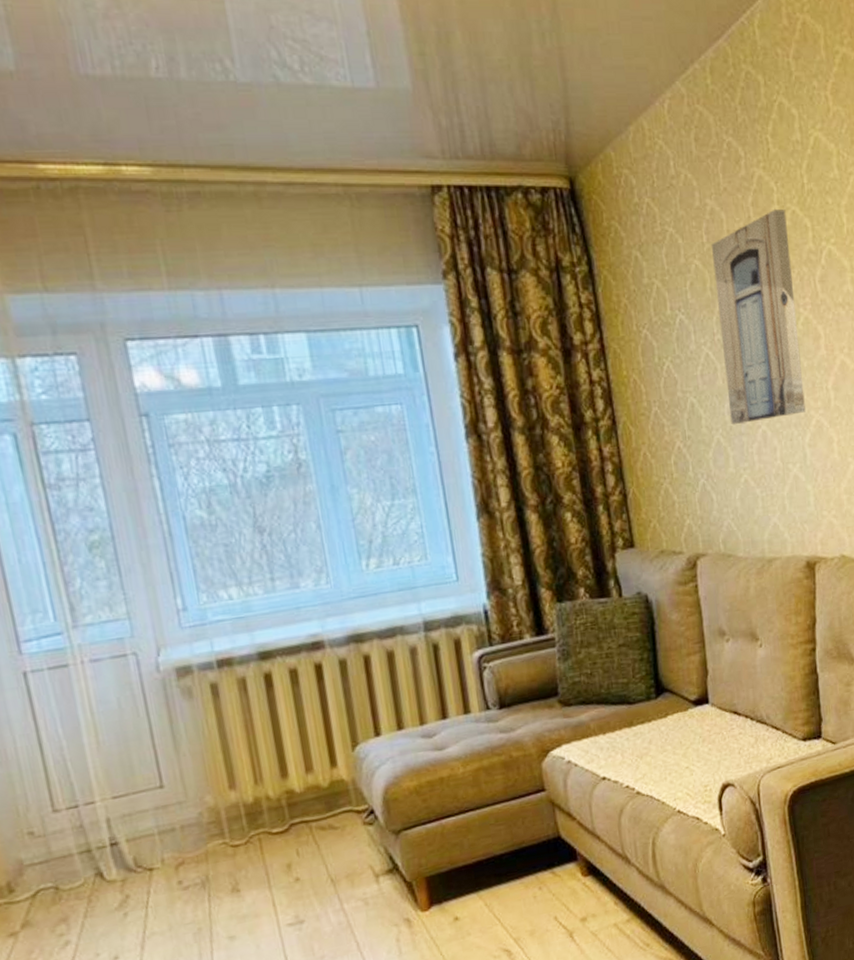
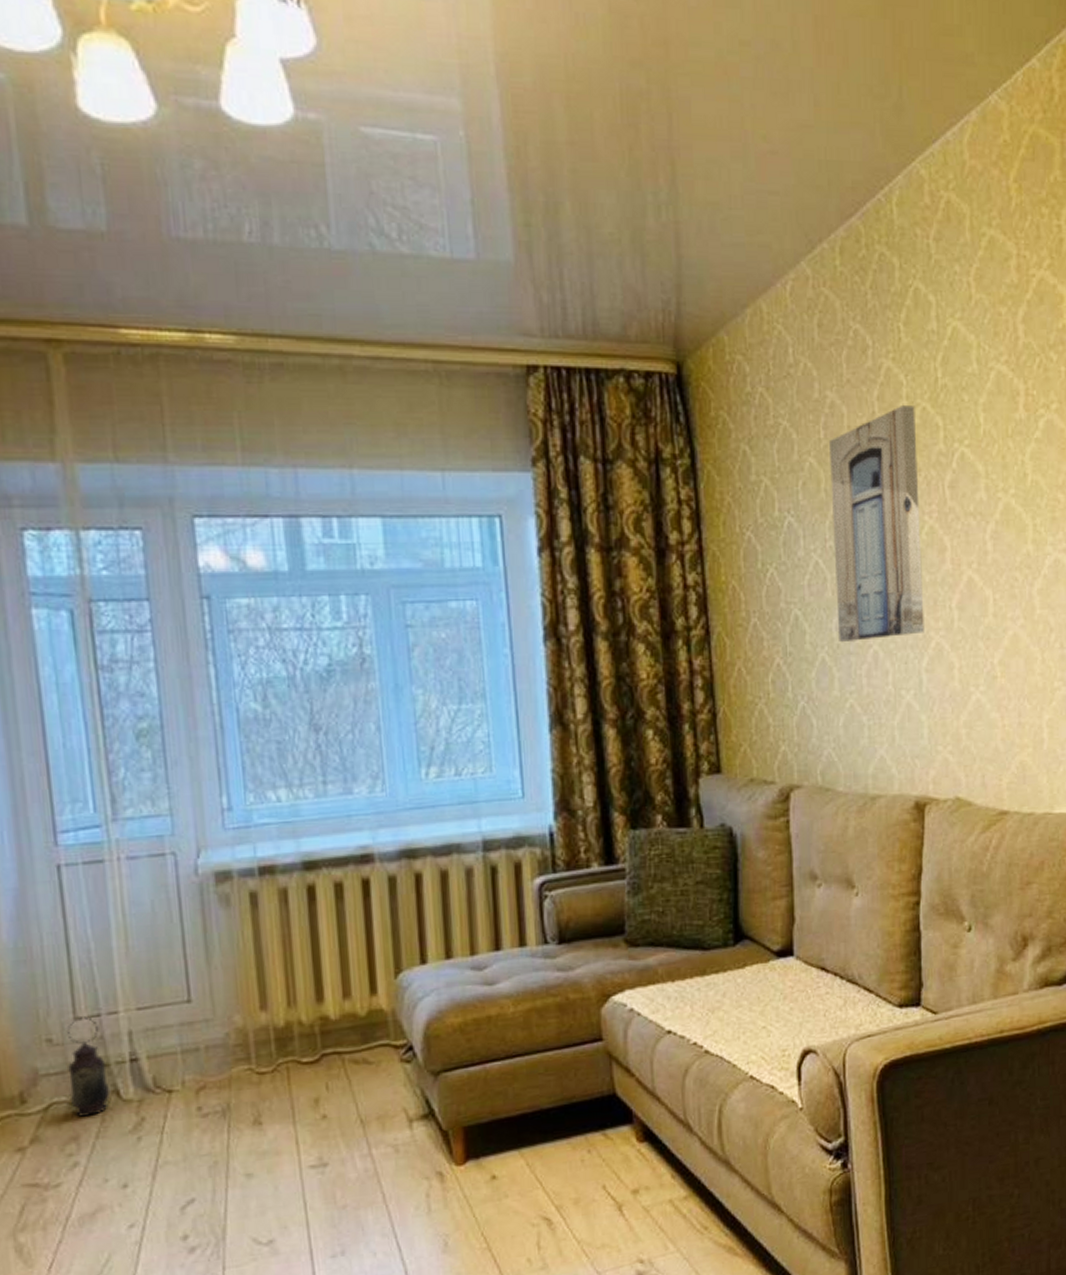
lantern: none [46,808,95,900] -> present [66,1016,111,1118]

